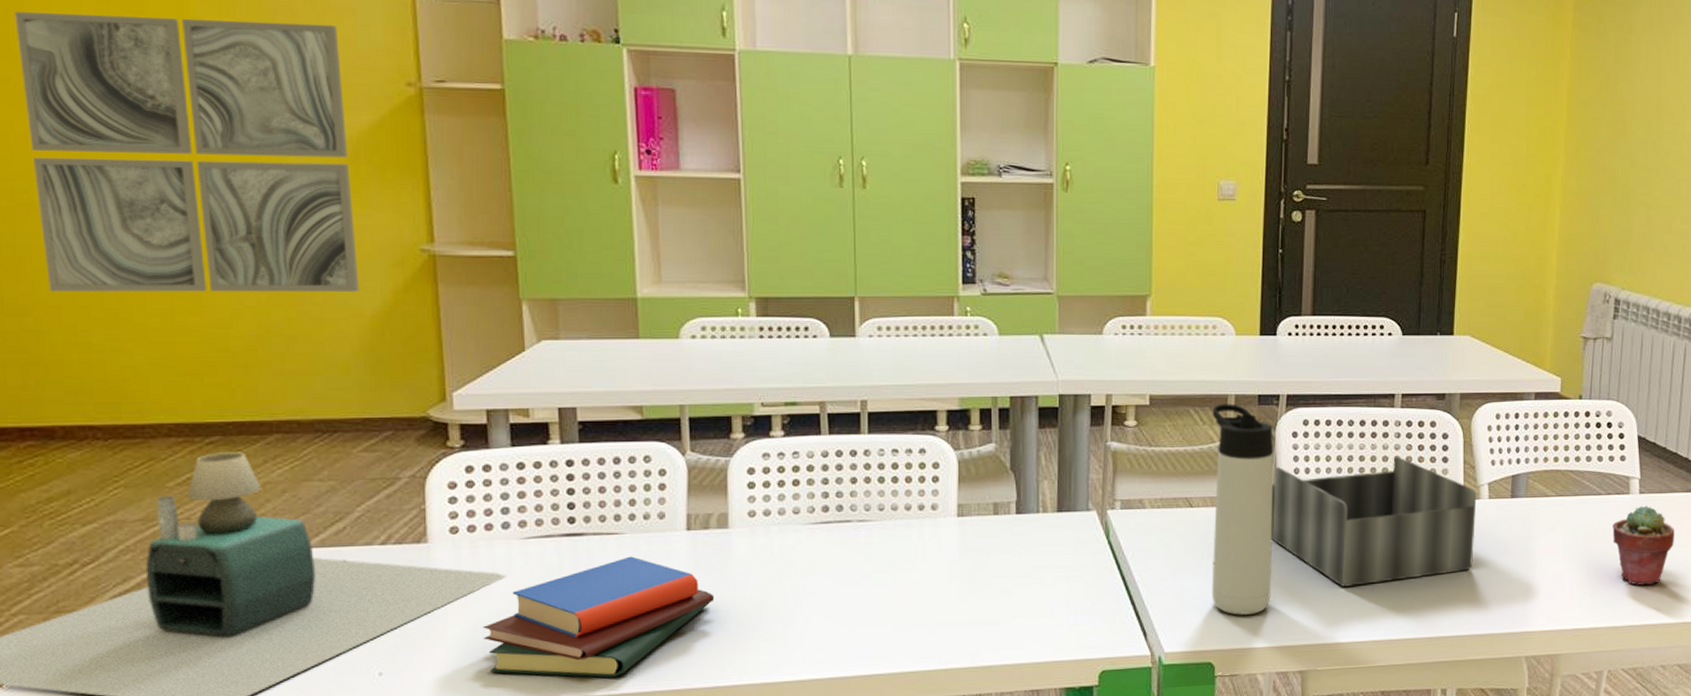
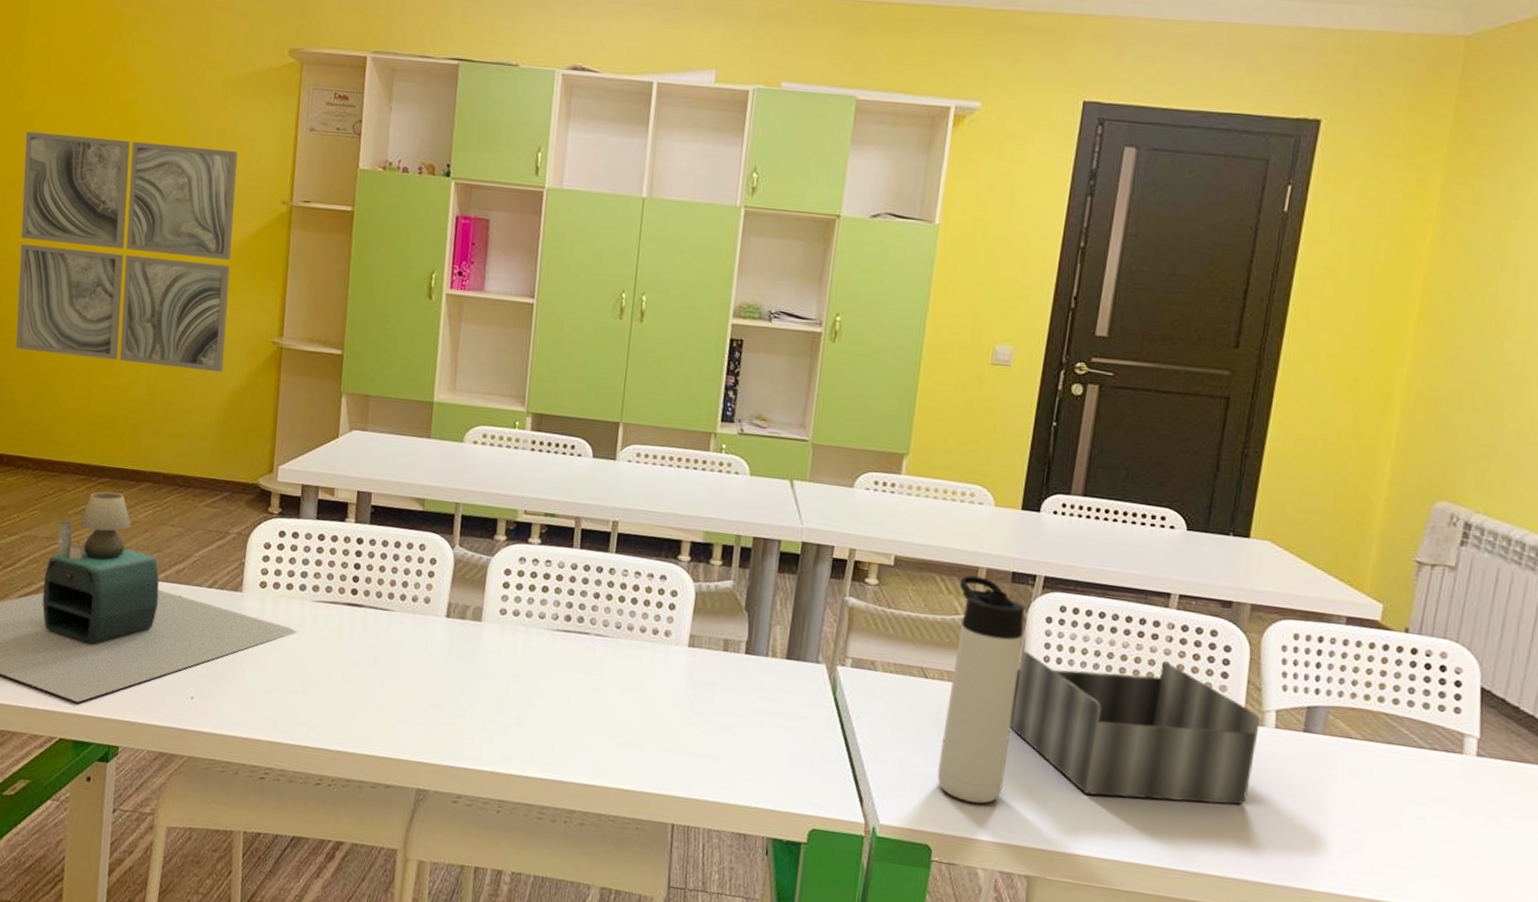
book: present [483,556,715,678] -> none [272,632,462,740]
potted succulent: present [1612,505,1674,585] -> none [1434,770,1522,869]

